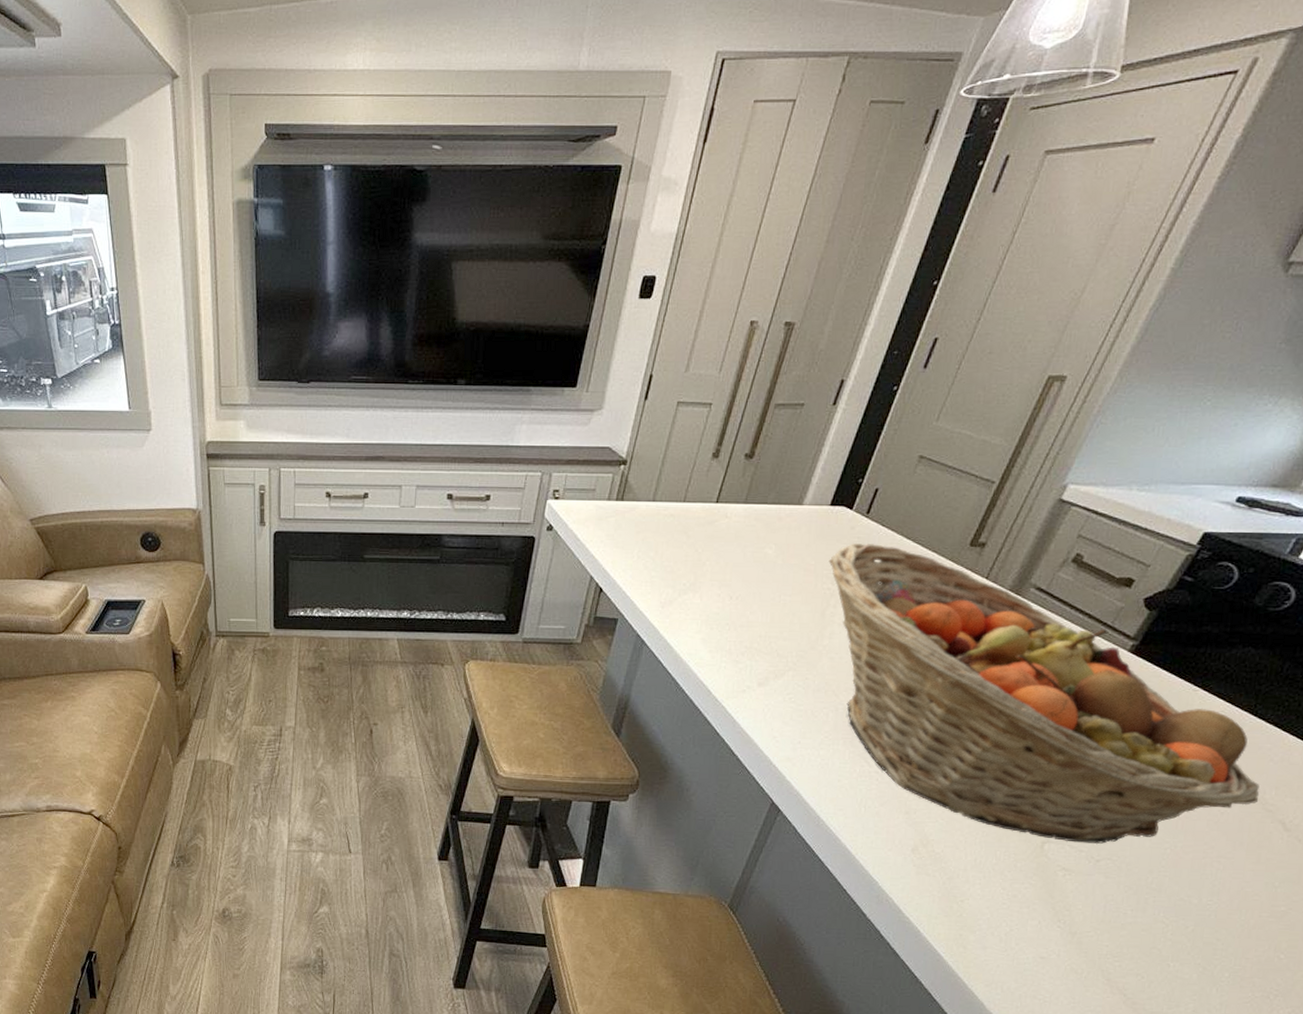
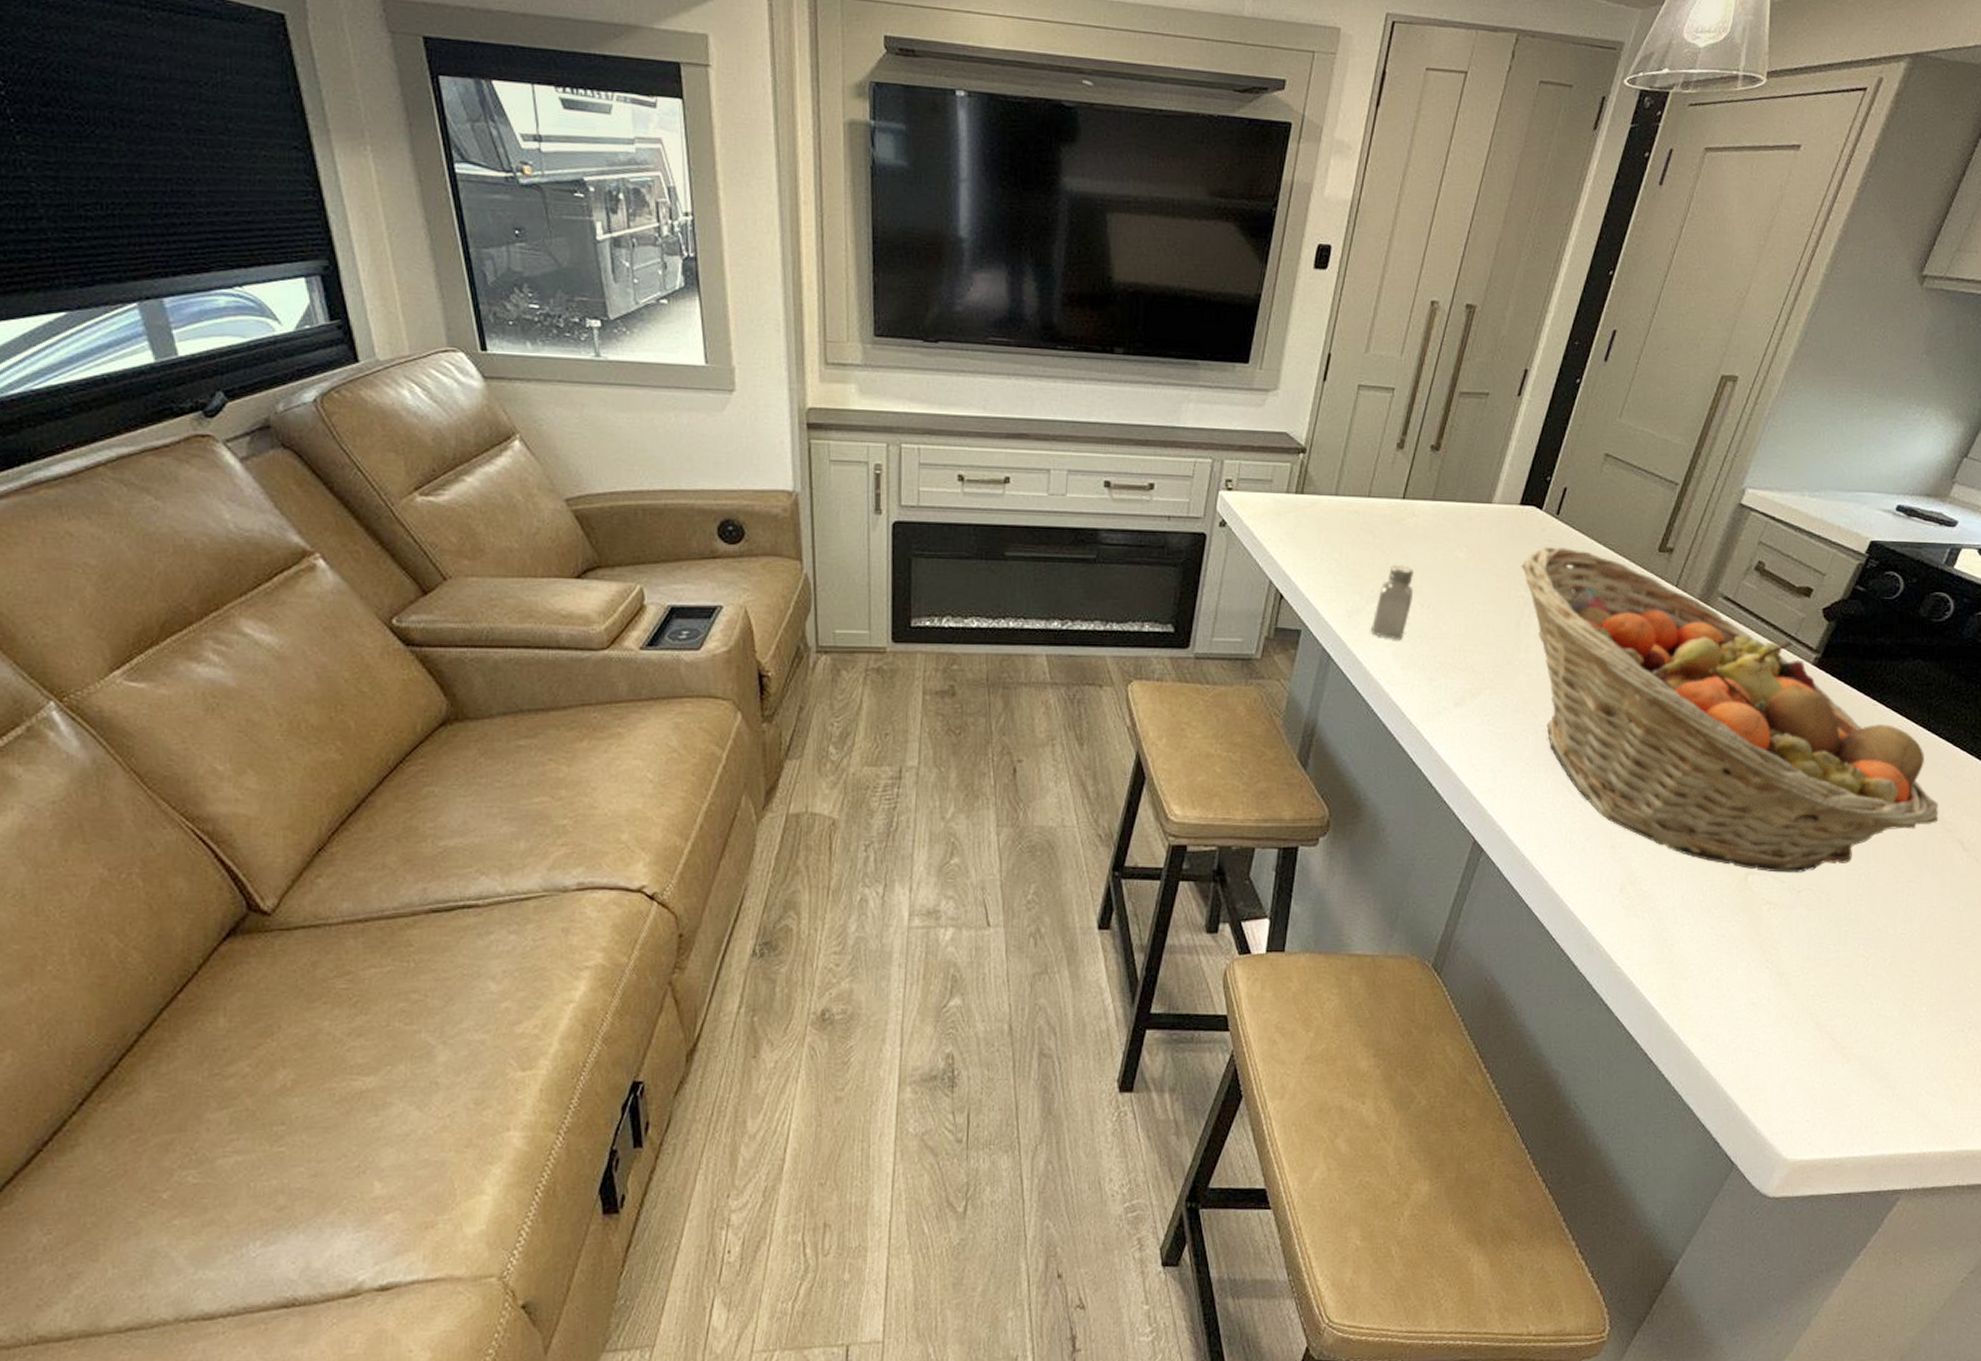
saltshaker: none [682,562,724,628] -> present [1372,565,1413,640]

